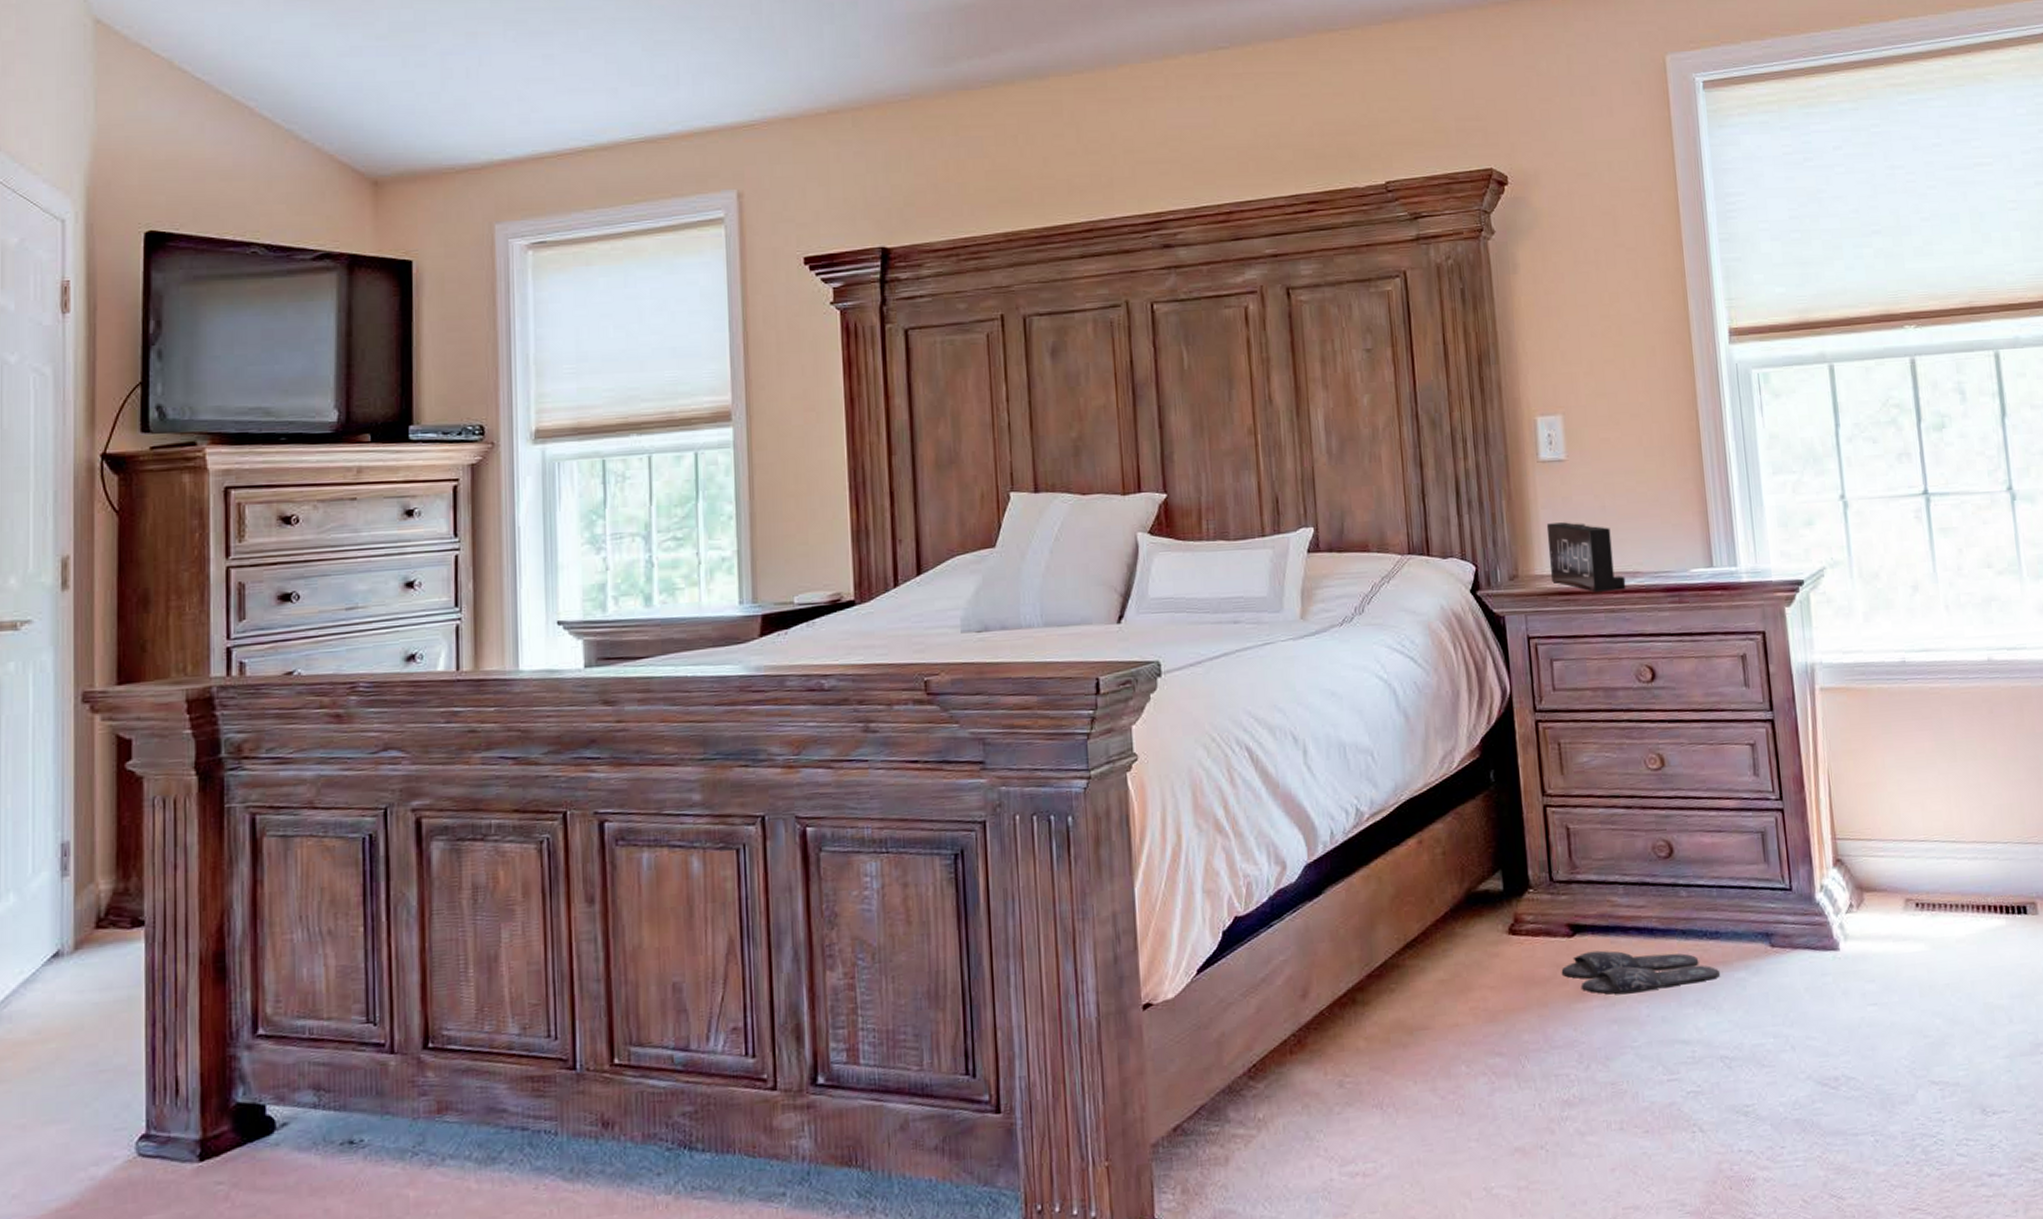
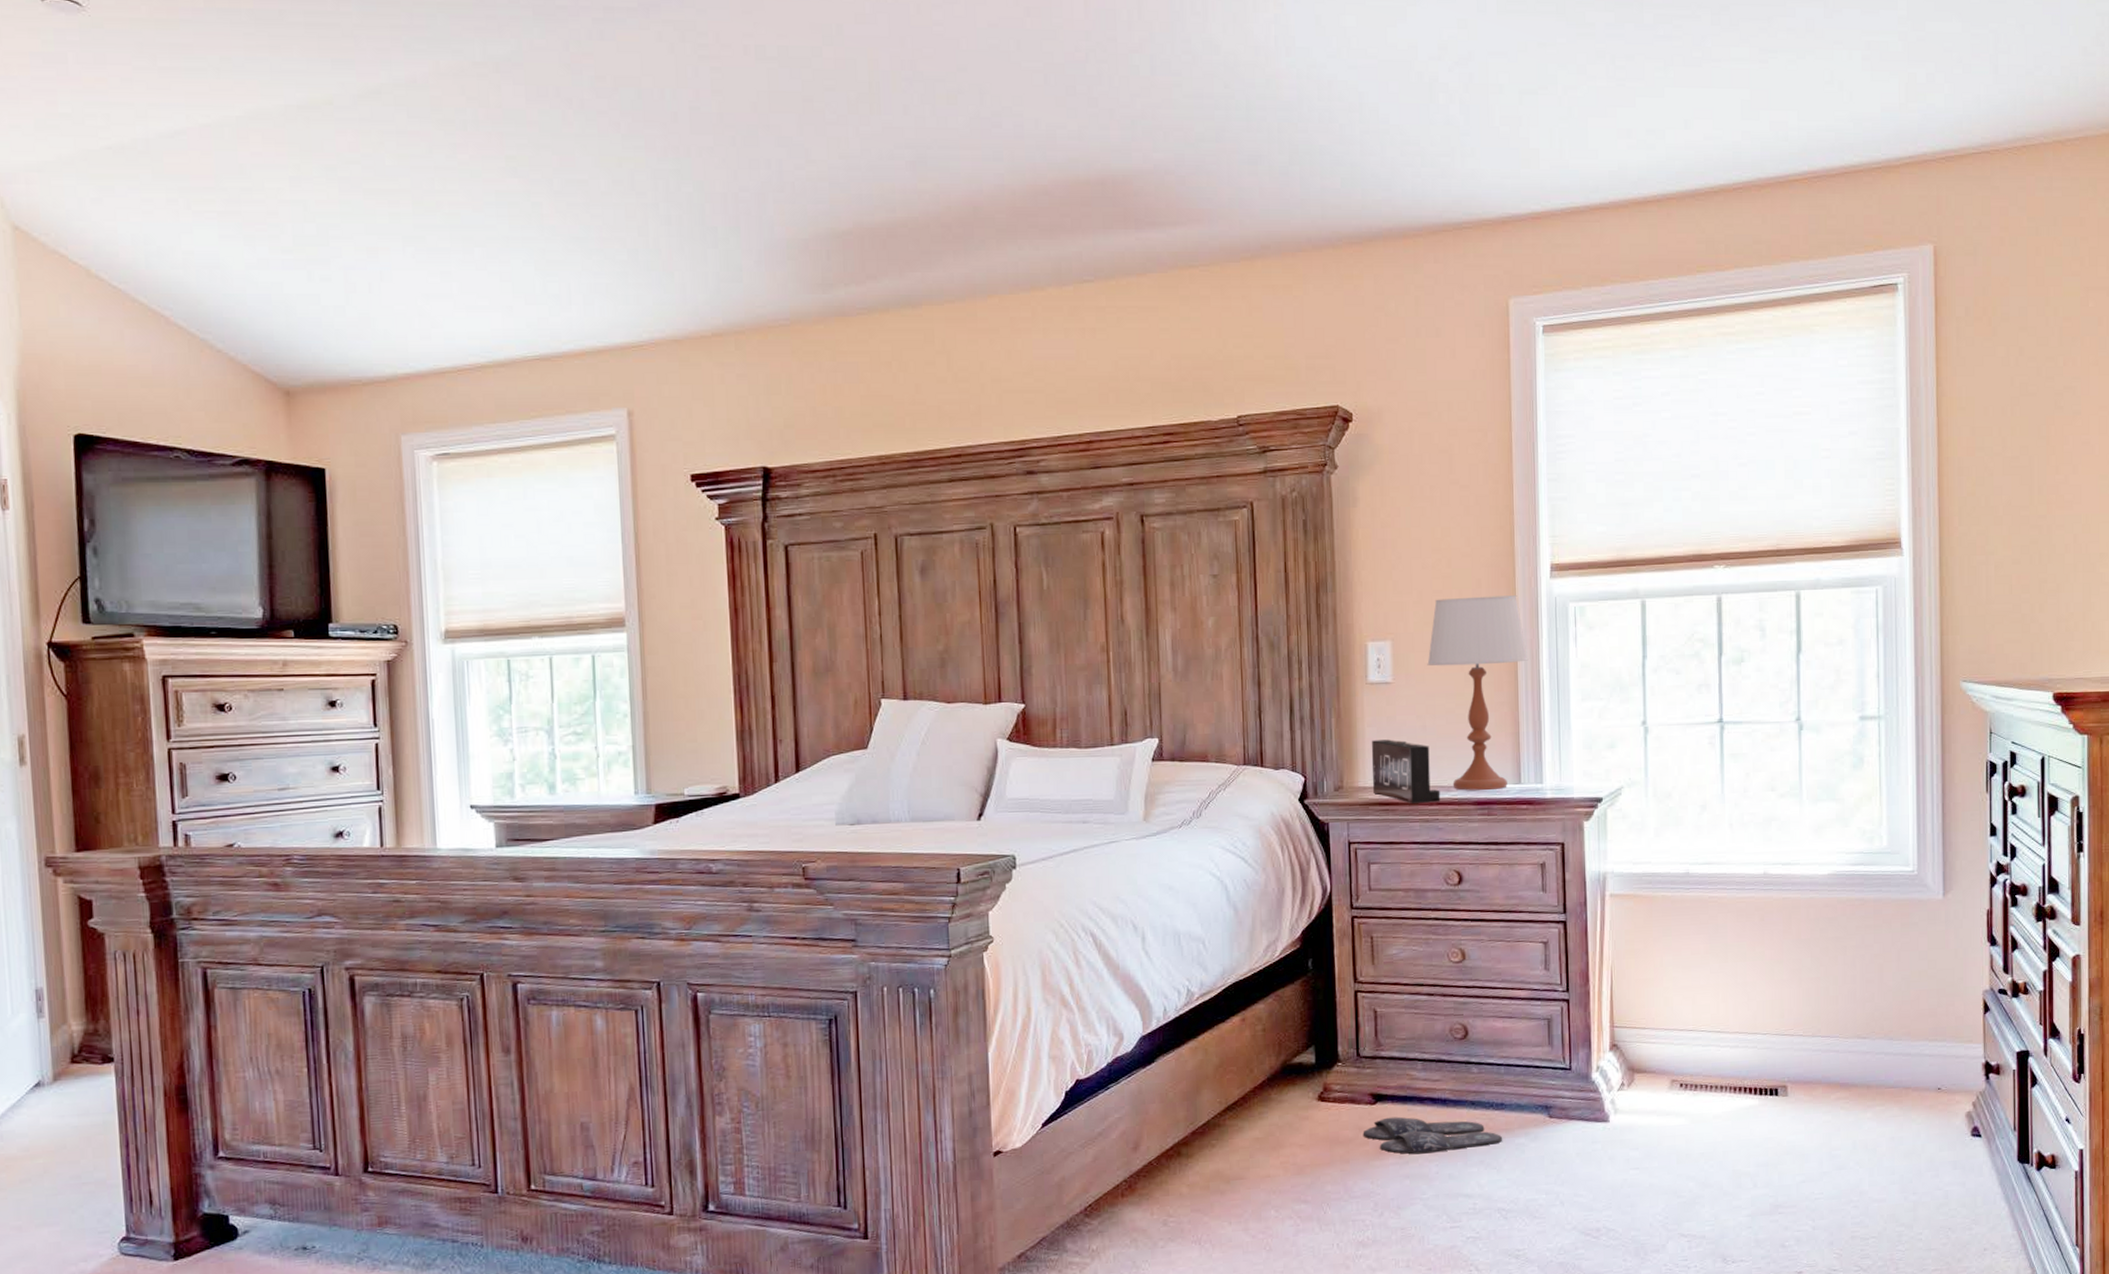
table lamp: none [1602,363,1712,577] -> present [1427,595,1529,791]

